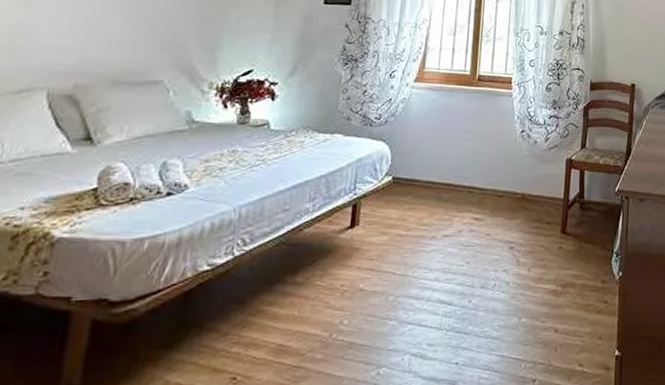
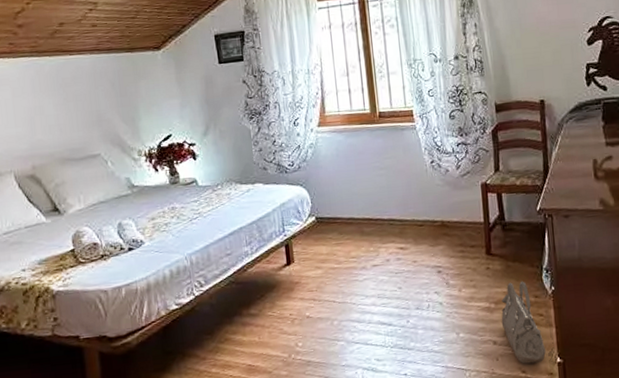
shoulder bag: none [565,264,605,356] -> present [501,281,546,364]

